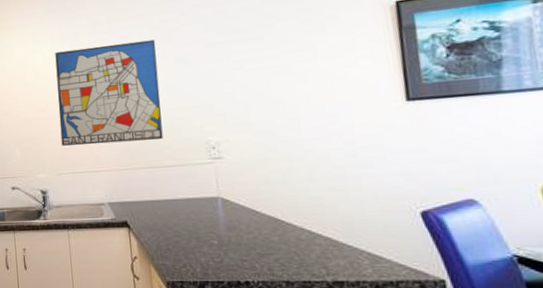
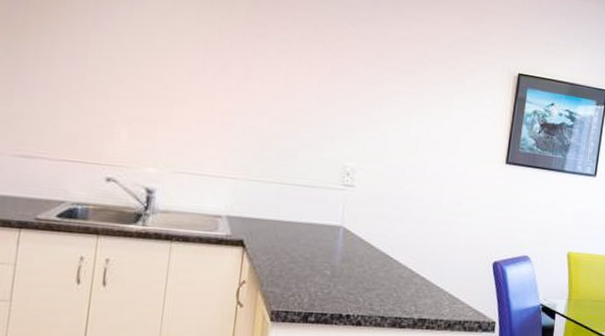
wall art: present [55,39,163,146] -> none [185,20,317,155]

